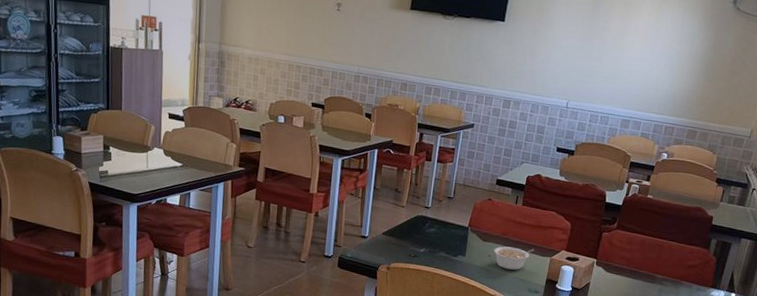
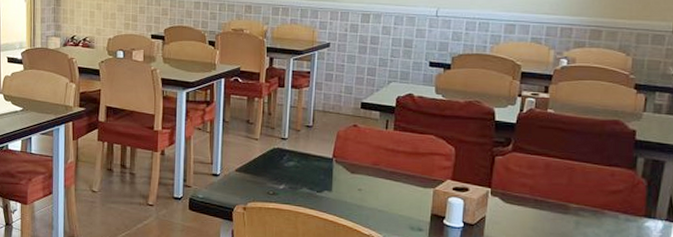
legume: present [493,246,534,270] -> none [364,178,413,205]

